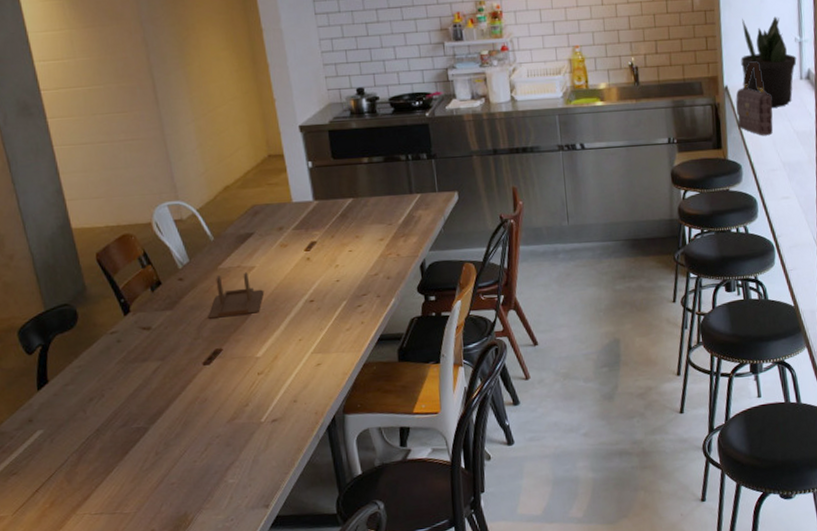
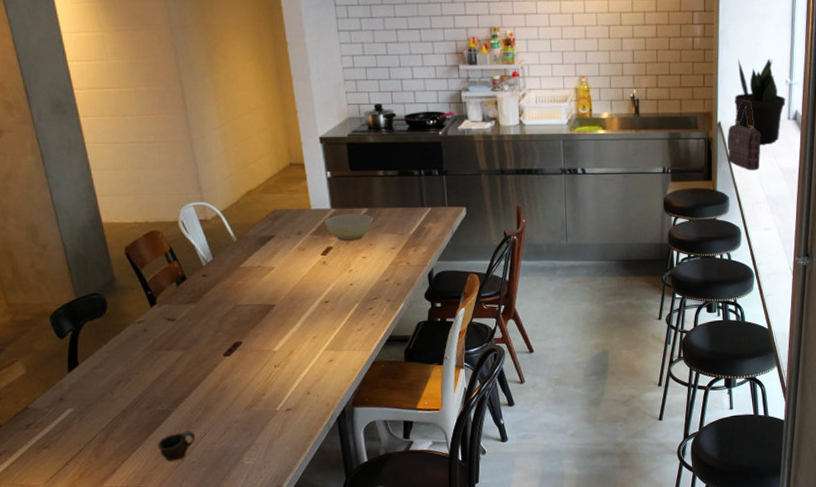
cup: none [133,448,174,484] -> present [157,430,195,461]
napkin holder: present [208,272,264,319] -> none [229,272,283,314]
bowl: none [307,204,359,234] -> present [325,213,373,241]

